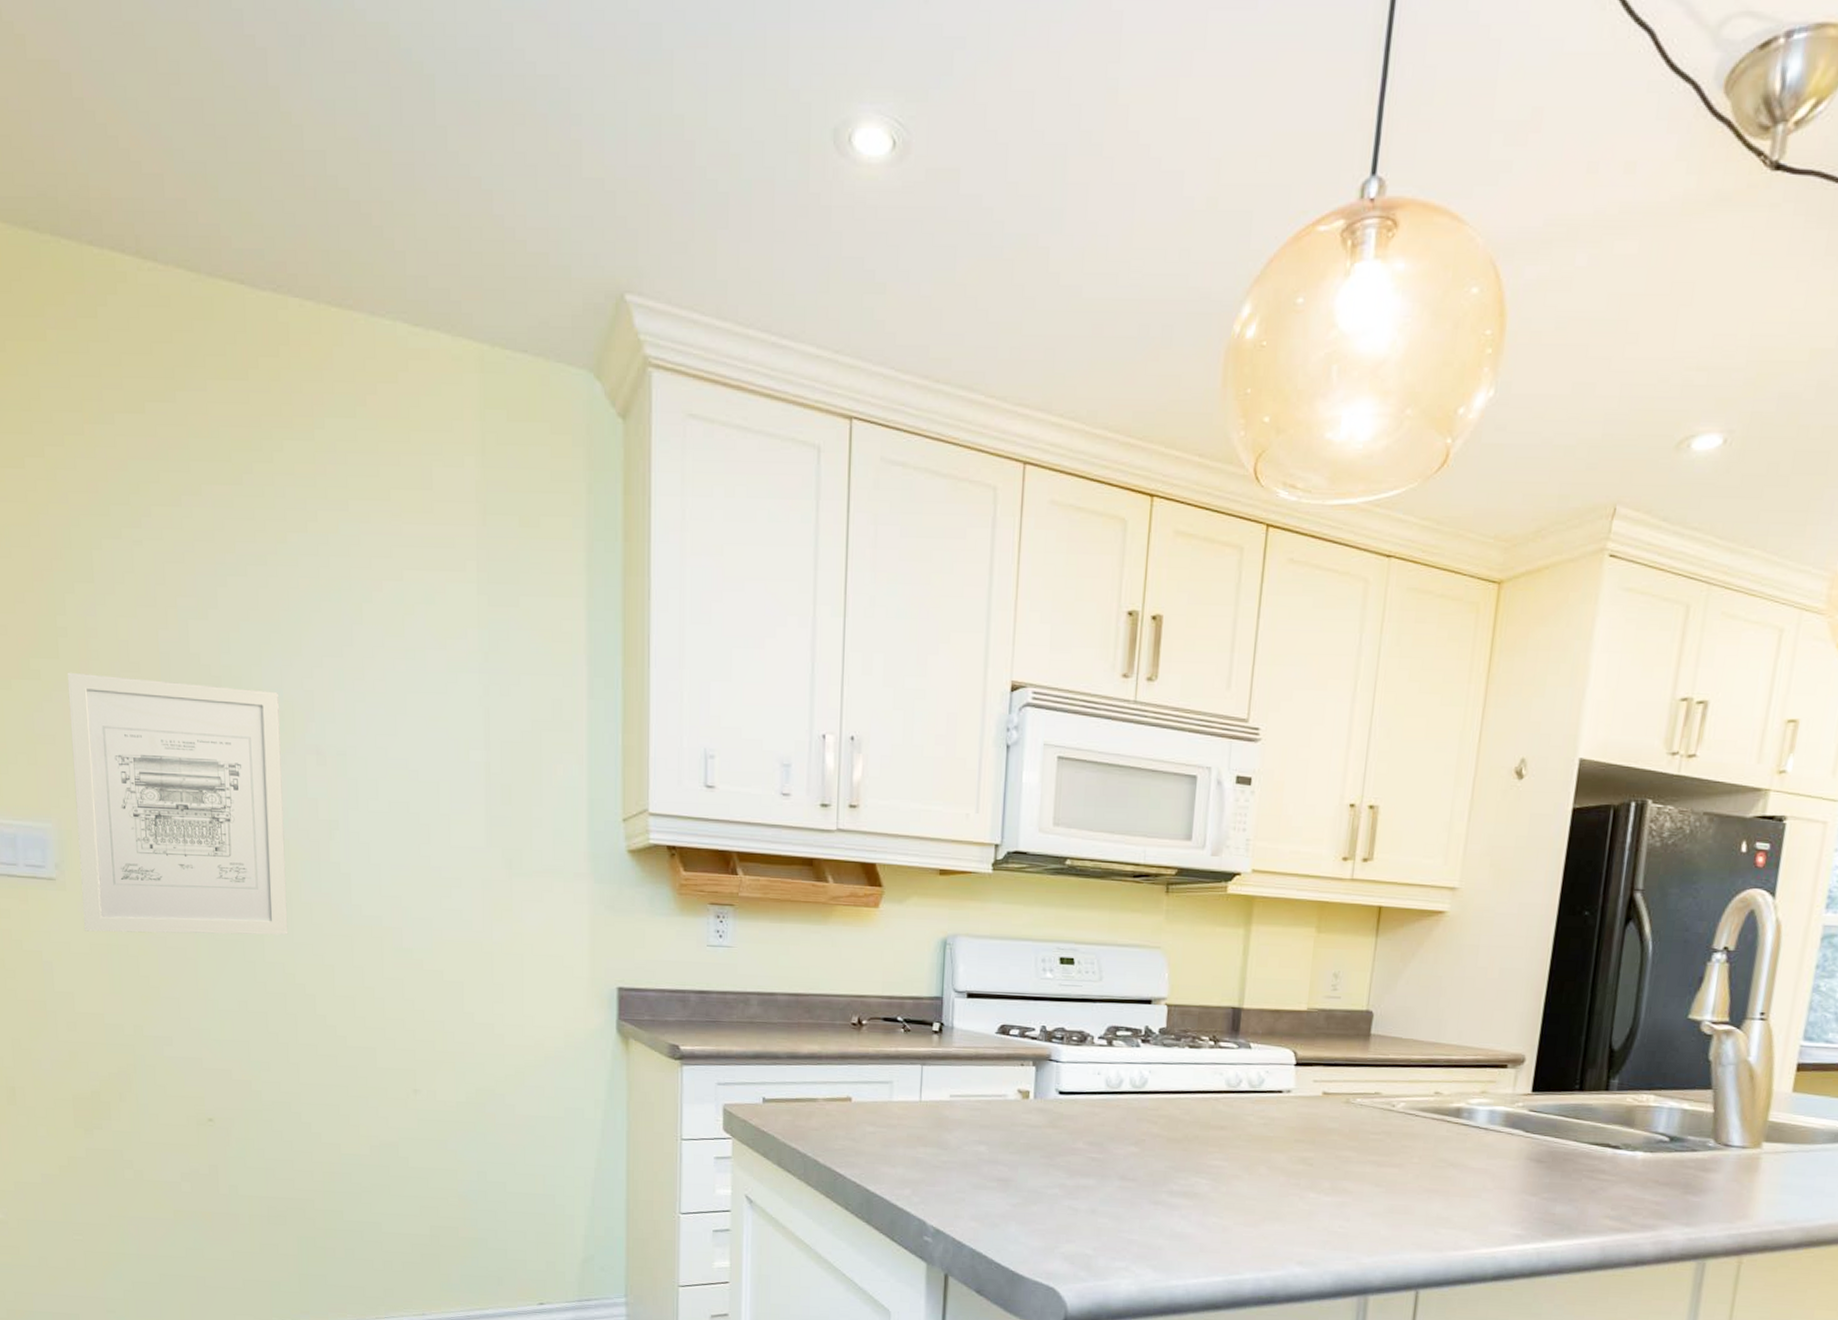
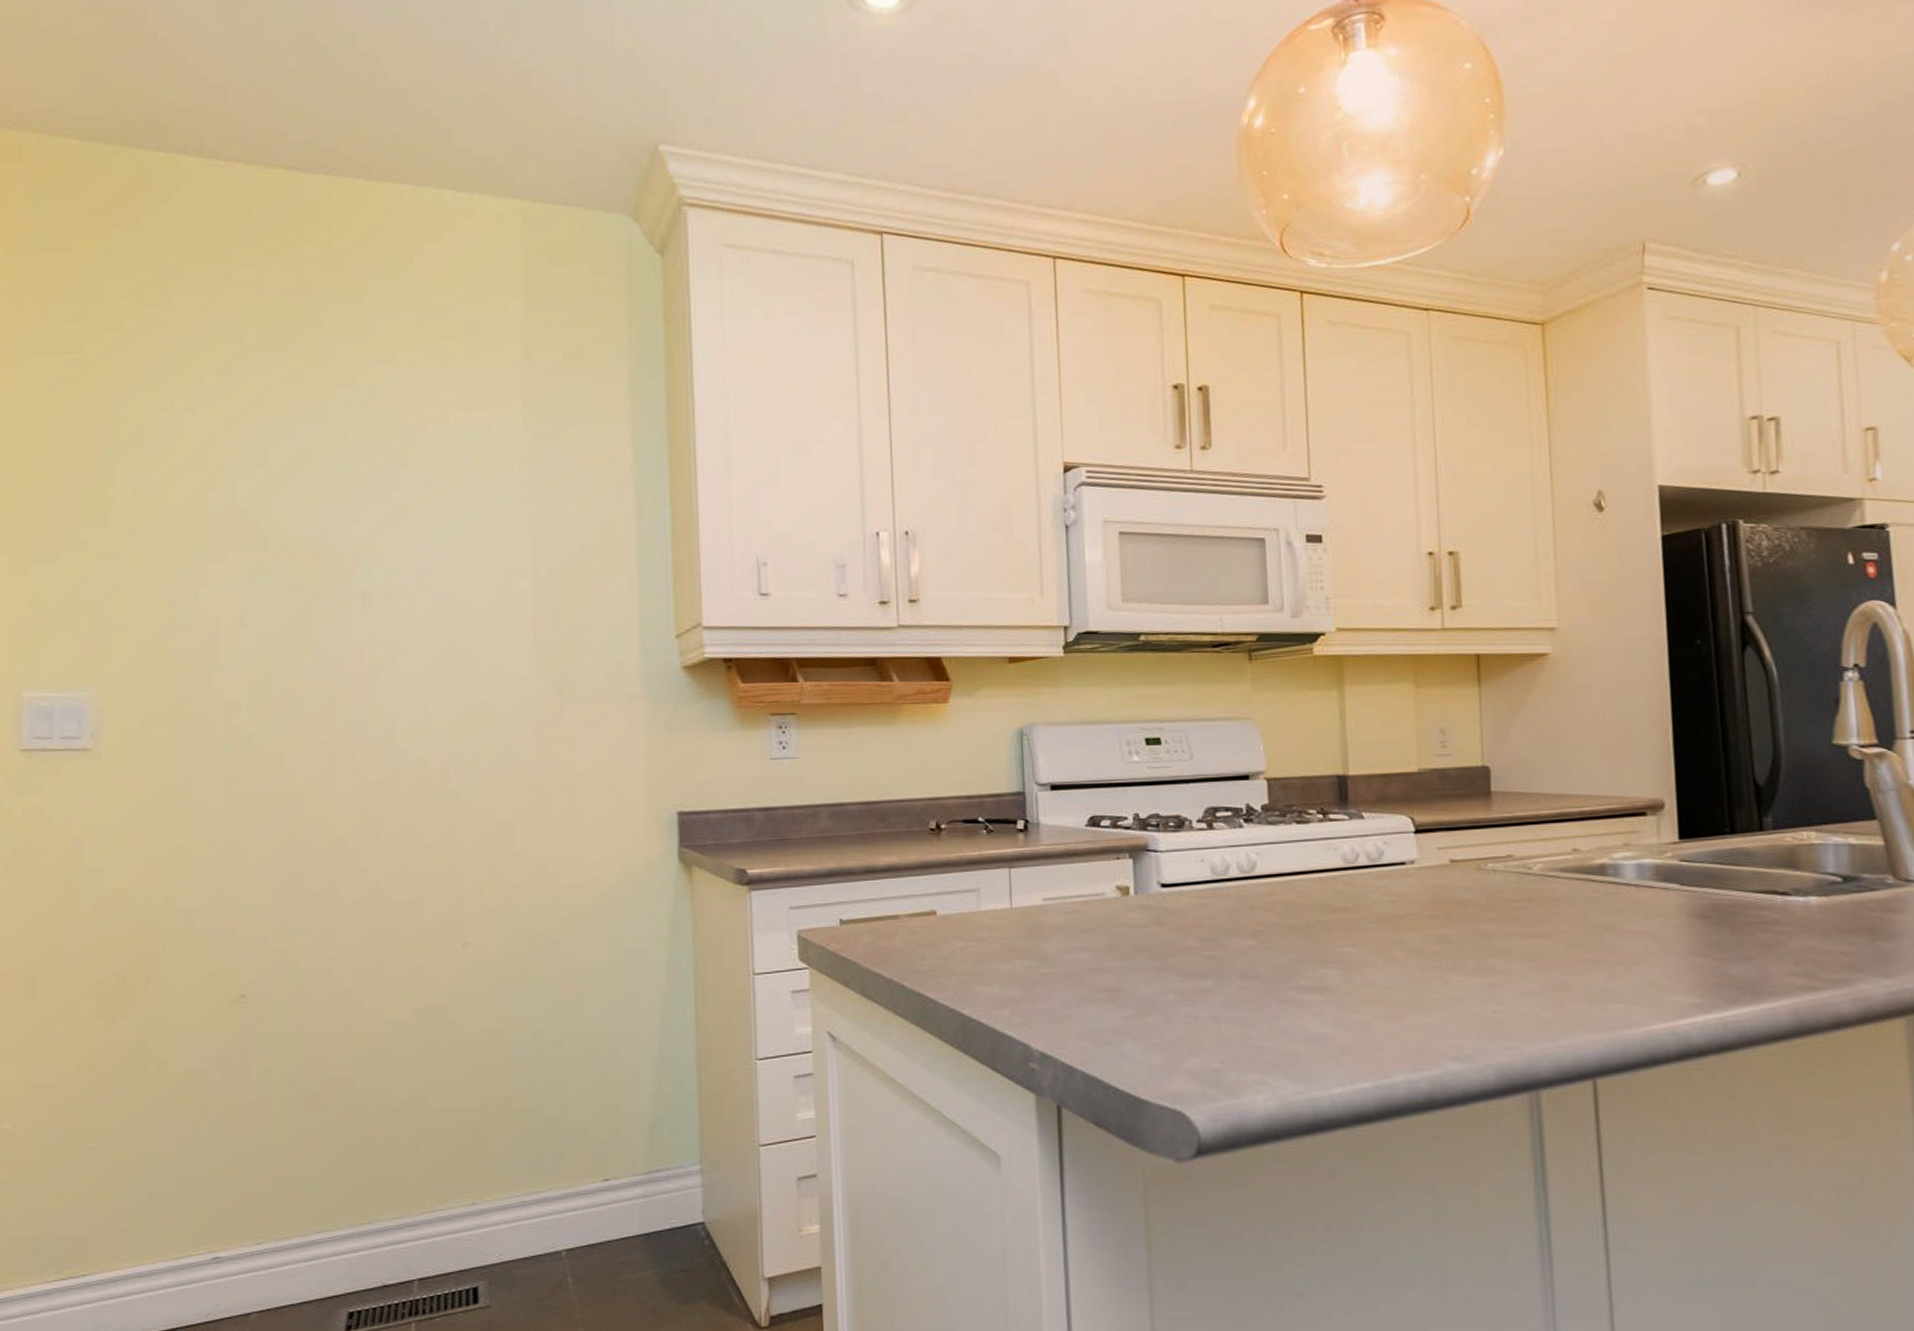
wall art: present [67,672,289,936] -> none [113,540,330,802]

